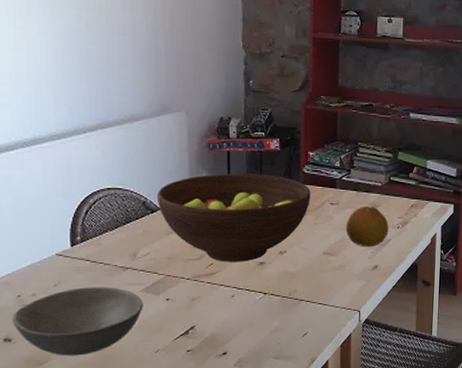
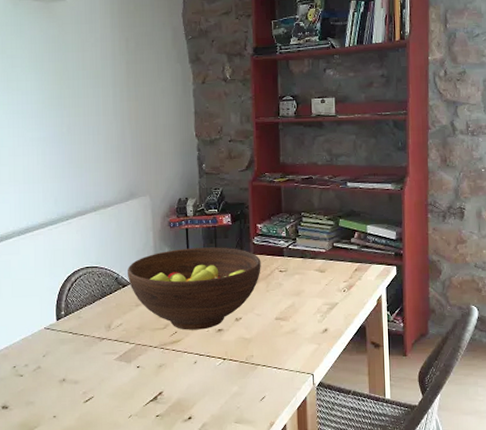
soup bowl: present [12,287,143,356] -> none [9,356,118,422]
fruit: present [345,206,389,247] -> none [295,272,336,312]

